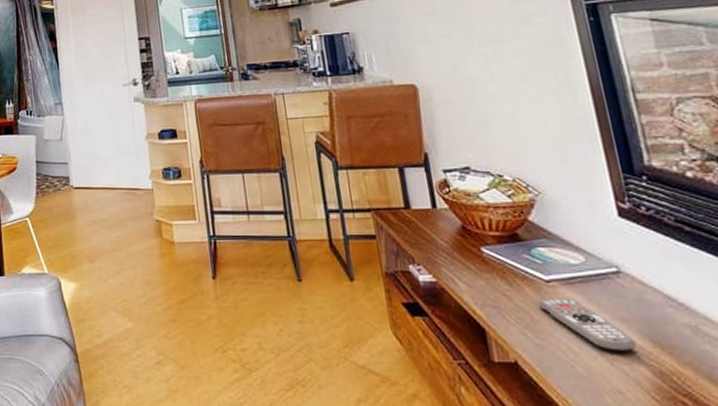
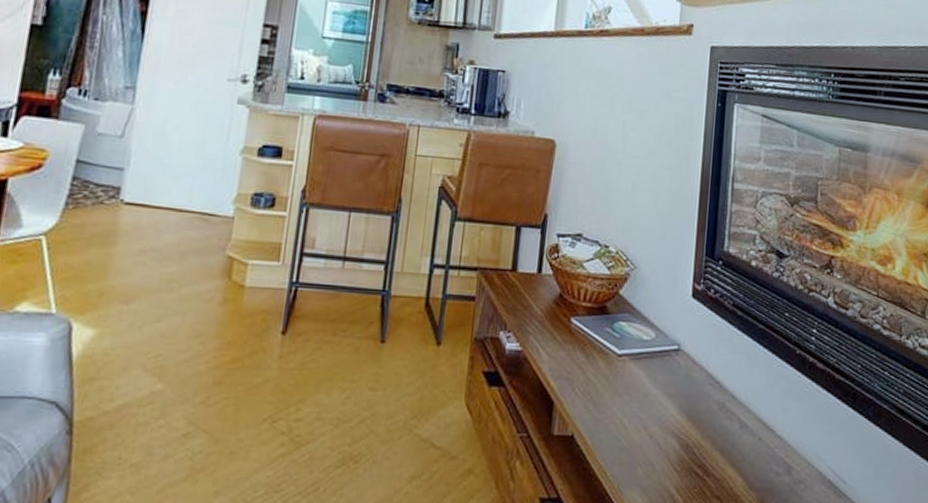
remote control: present [538,297,637,352] -> none [606,371,675,426]

